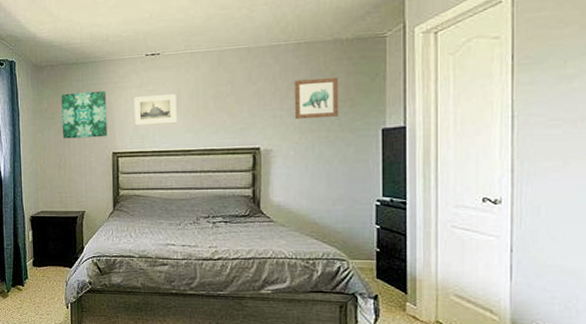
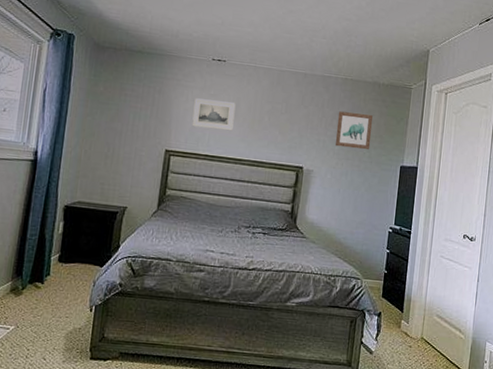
wall art: present [61,90,108,139] -> none [114,80,168,133]

